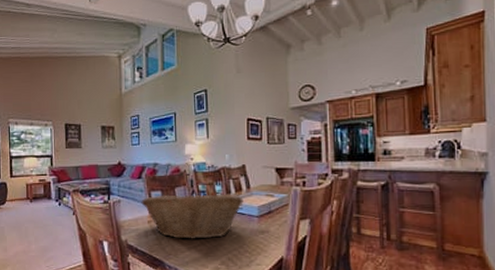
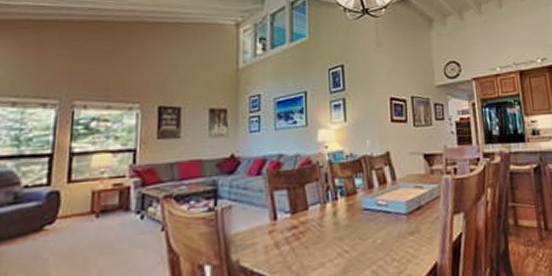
fruit basket: present [141,193,244,239] -> none [260,187,389,252]

